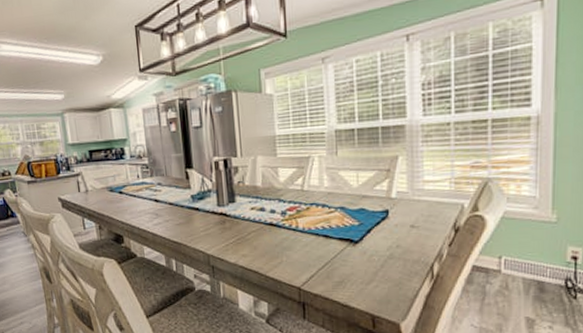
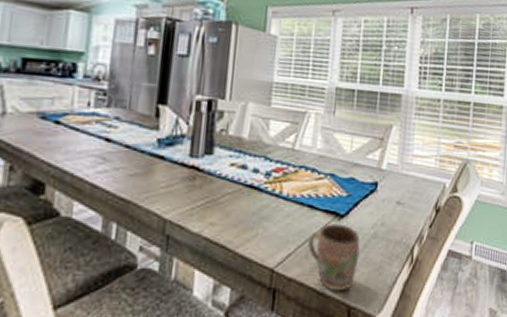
mug: none [327,249,377,304] -> present [307,224,360,291]

